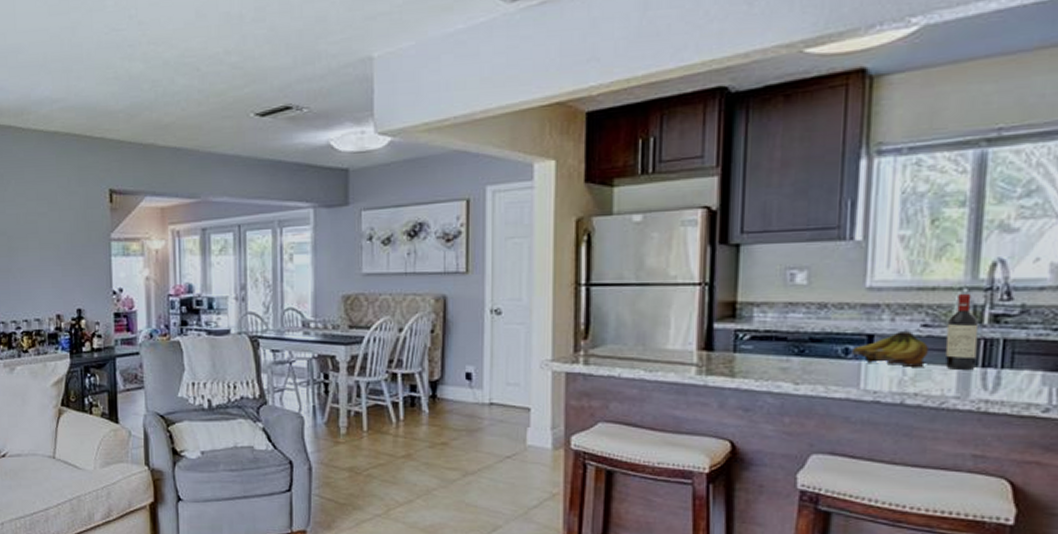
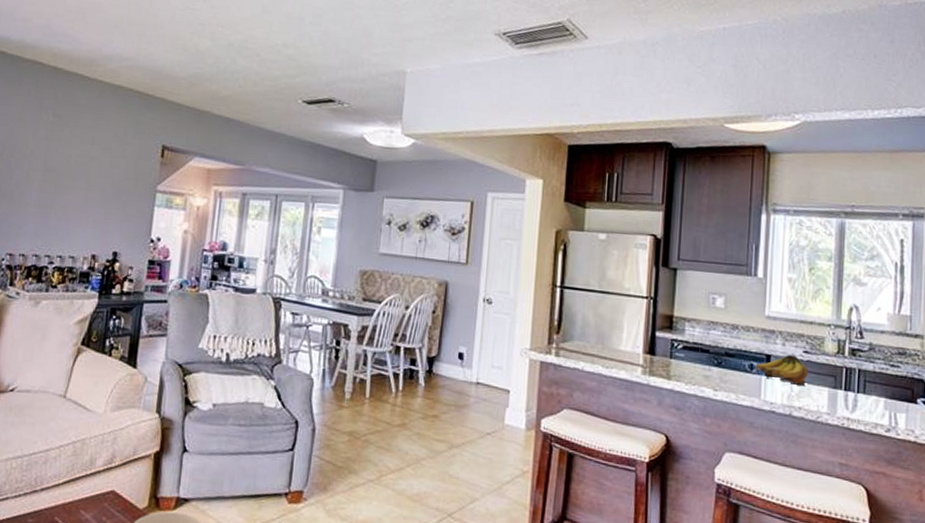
wine bottle: present [944,293,979,370] -> none [819,329,842,392]

